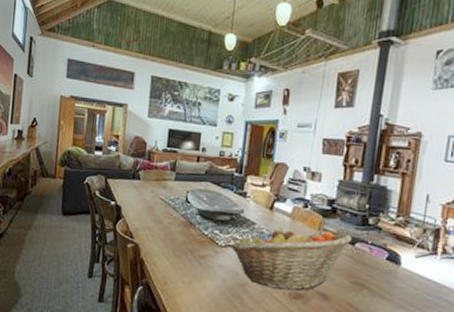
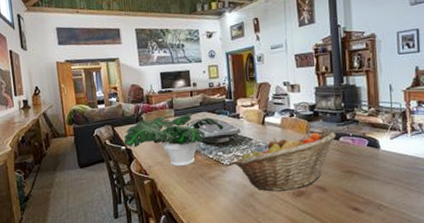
potted plant: none [114,176,227,238] -> present [123,112,224,167]

